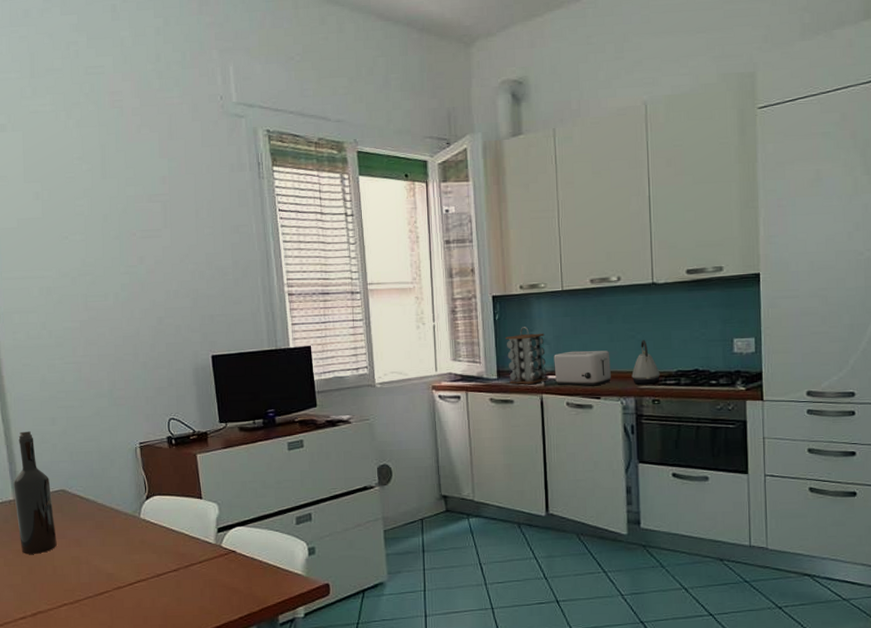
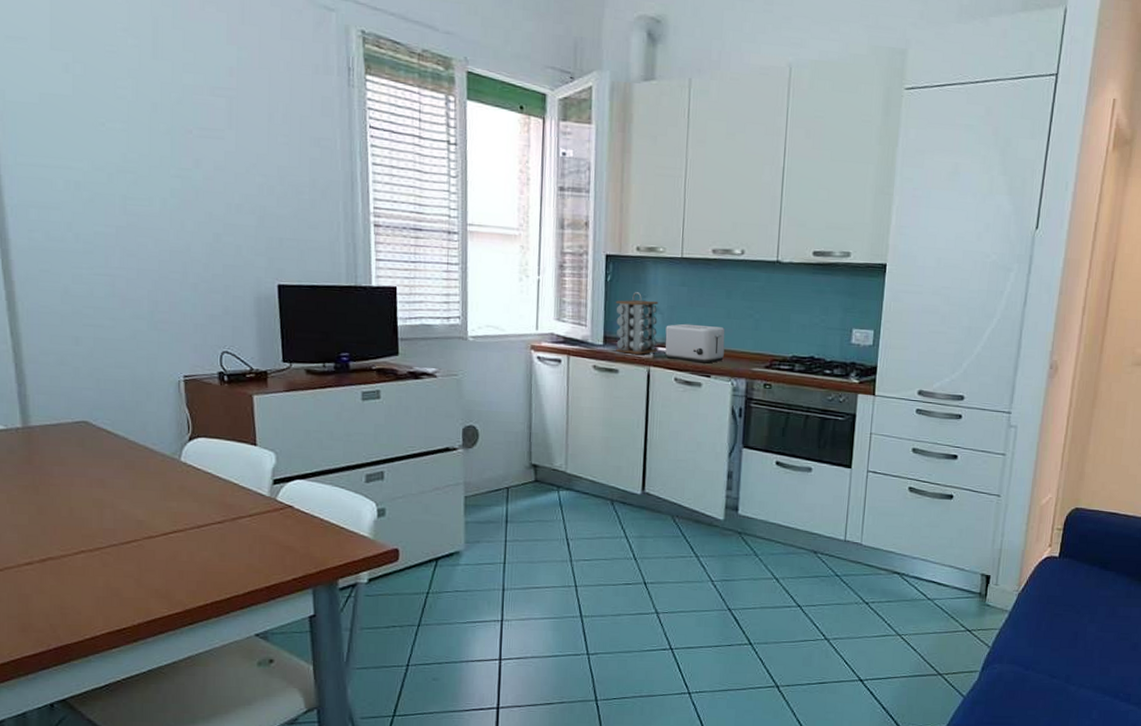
wine bottle: present [13,431,57,554] -> none [21,349,75,492]
kettle: present [631,340,660,385] -> none [745,320,775,368]

